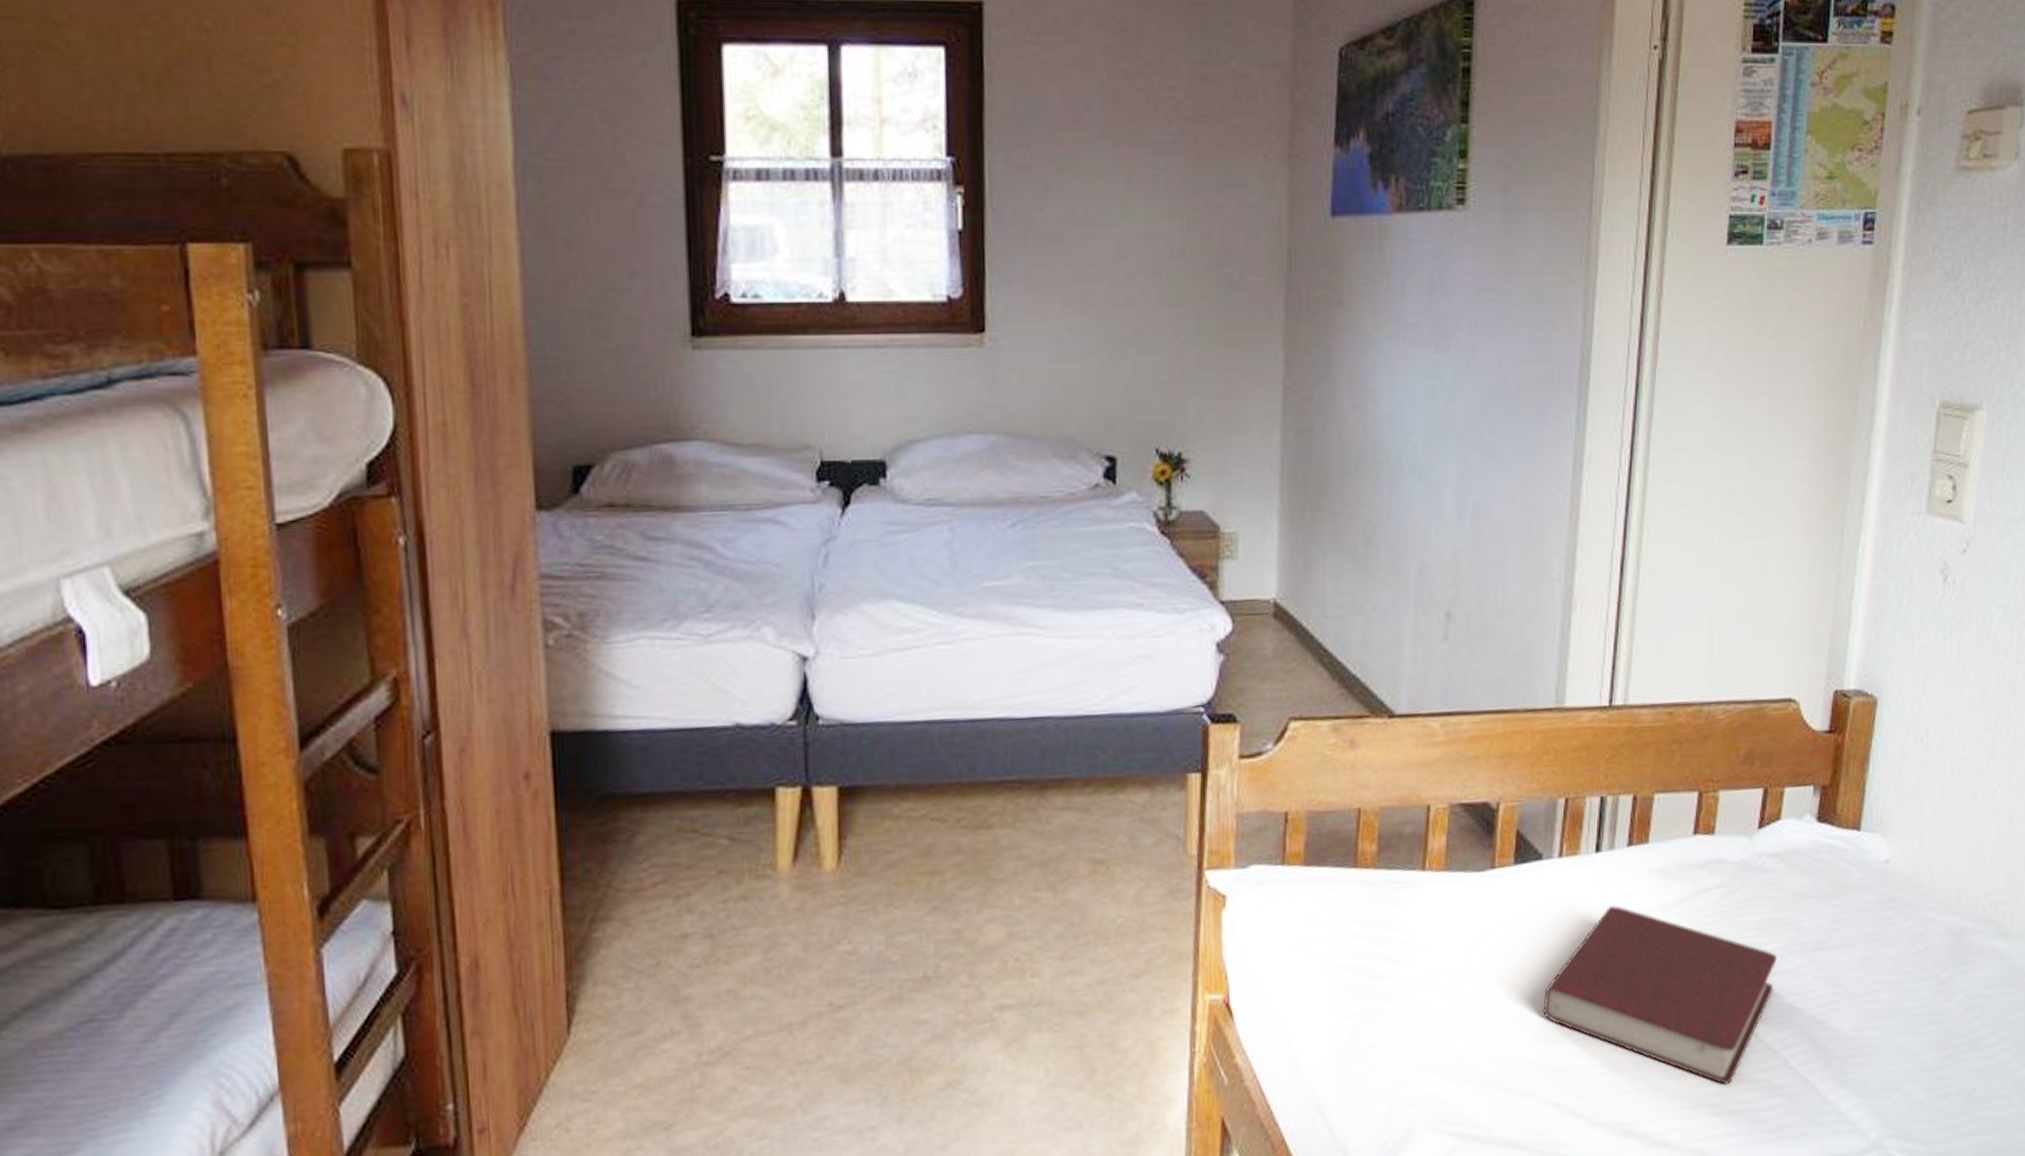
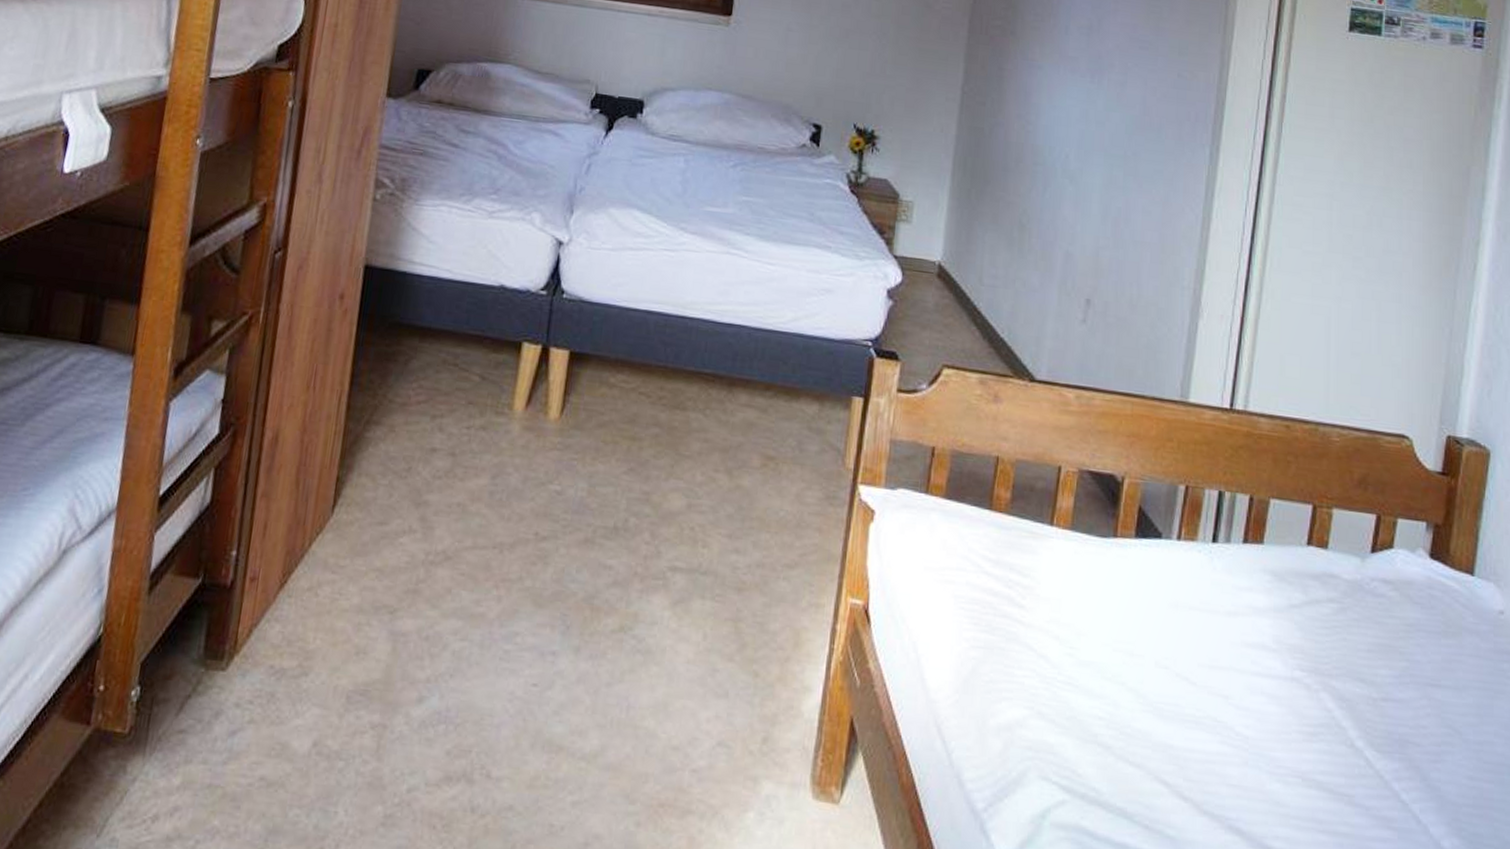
book: present [1543,904,1777,1085] -> none [1155,596,1388,803]

